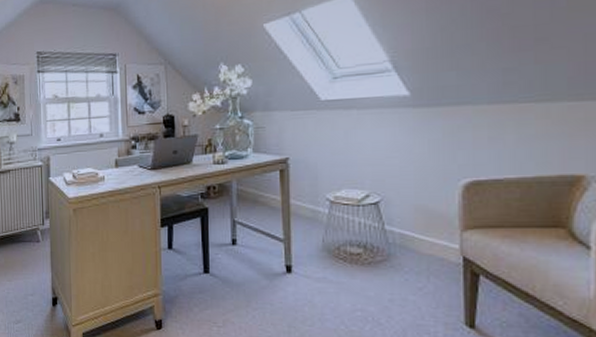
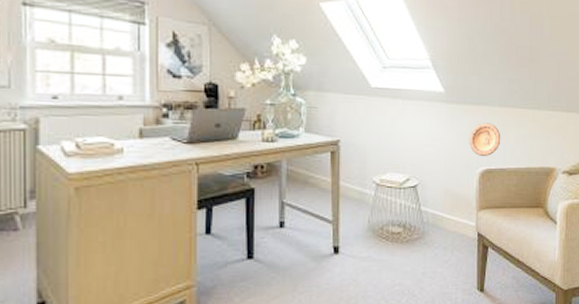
decorative plate: none [446,125,493,165] -> present [469,122,501,156]

